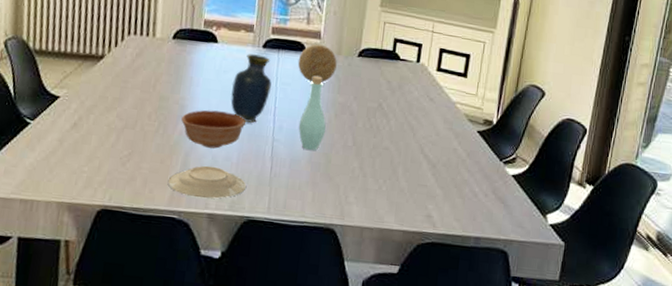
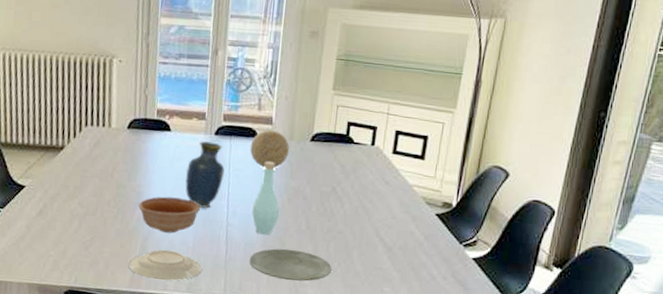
plate: none [294,165,377,199] -> present [249,248,332,281]

